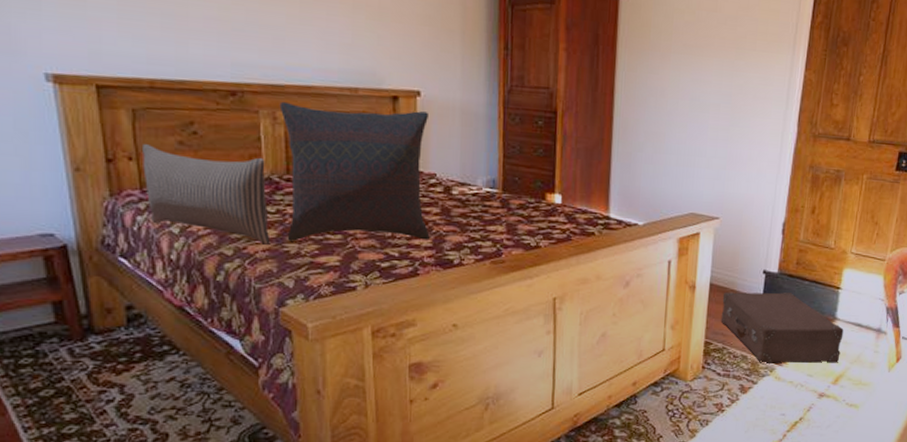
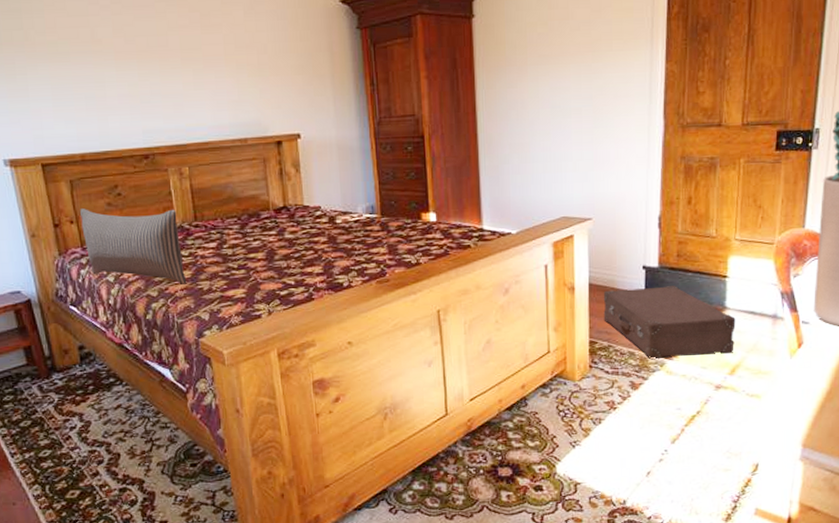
pillow: present [279,101,430,241] -> none [184,151,320,279]

